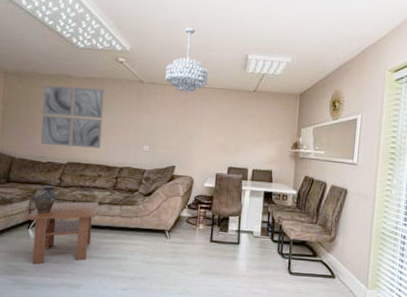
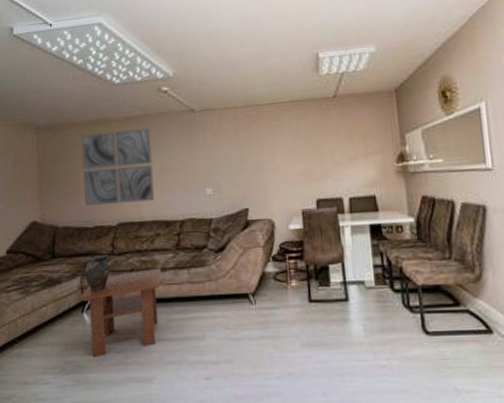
chandelier: present [165,27,208,94] -> none [219,34,272,115]

